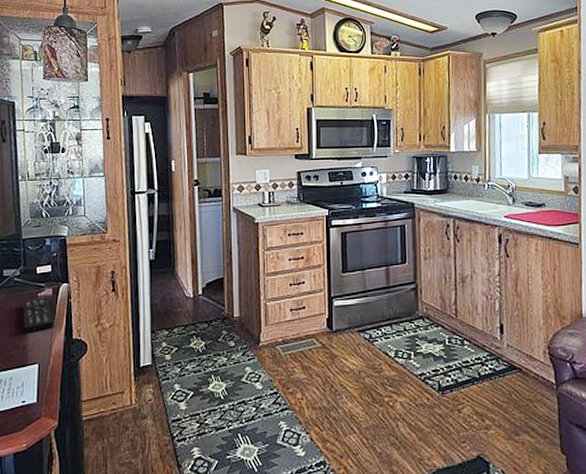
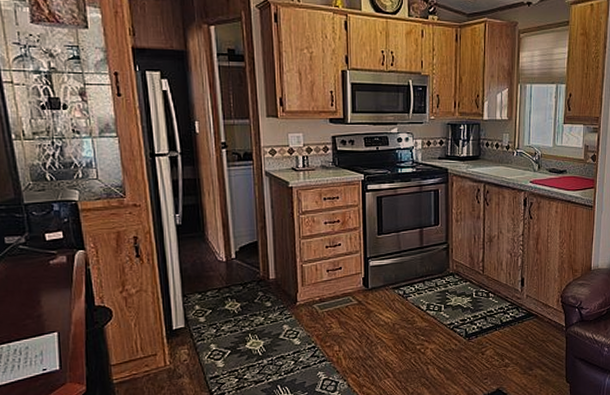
remote control: present [23,297,54,333] -> none [33,264,72,301]

